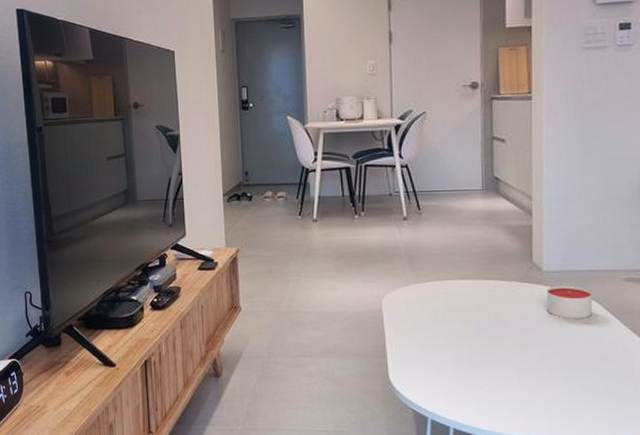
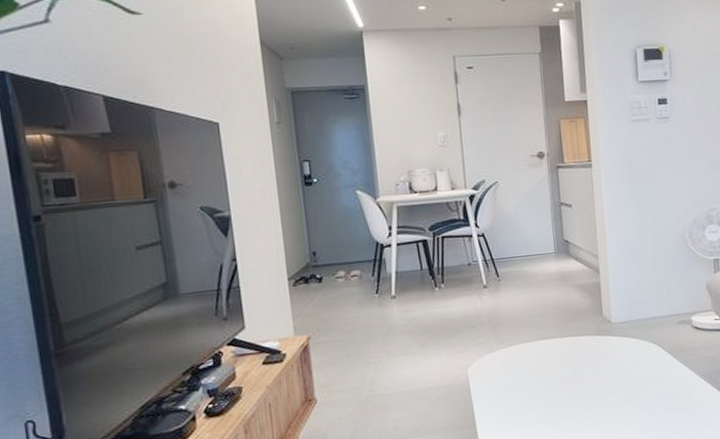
candle: present [546,285,593,318] -> none [616,333,655,364]

